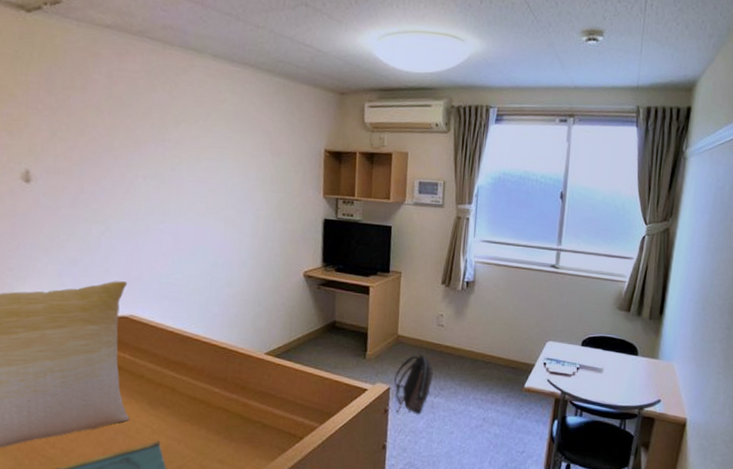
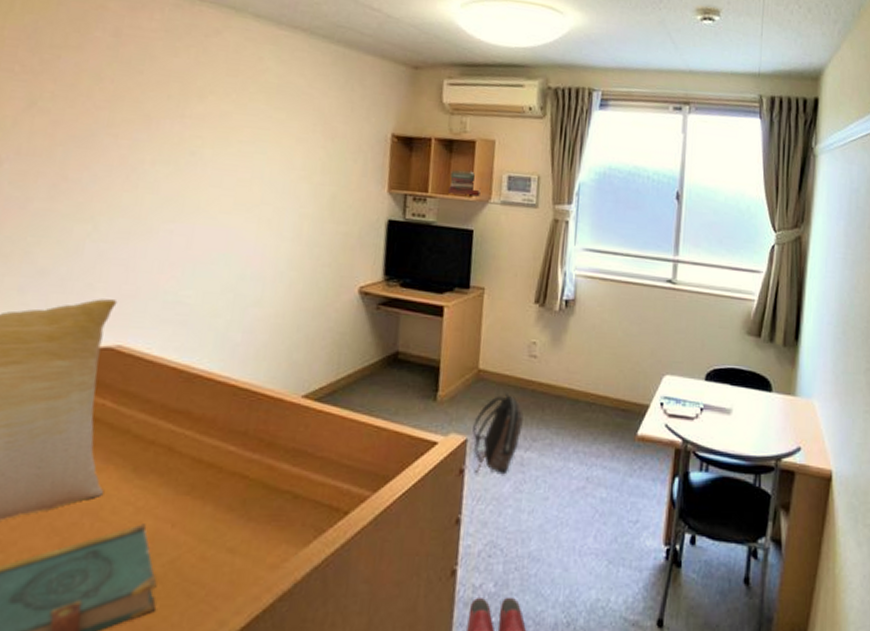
books: none [370,177,397,199] -> present [447,169,481,197]

